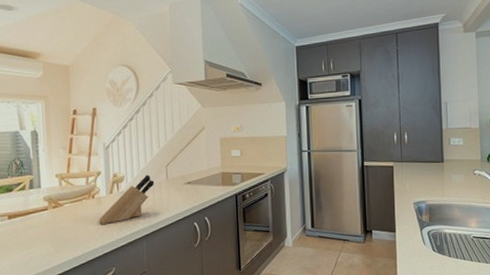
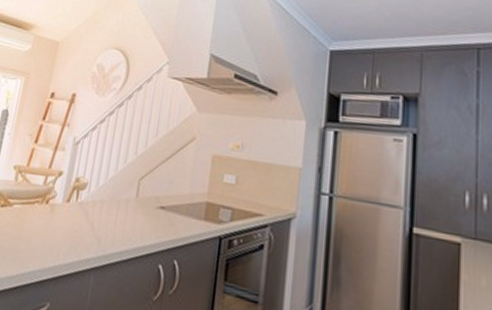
knife block: present [99,174,155,225] -> none [46,186,121,242]

